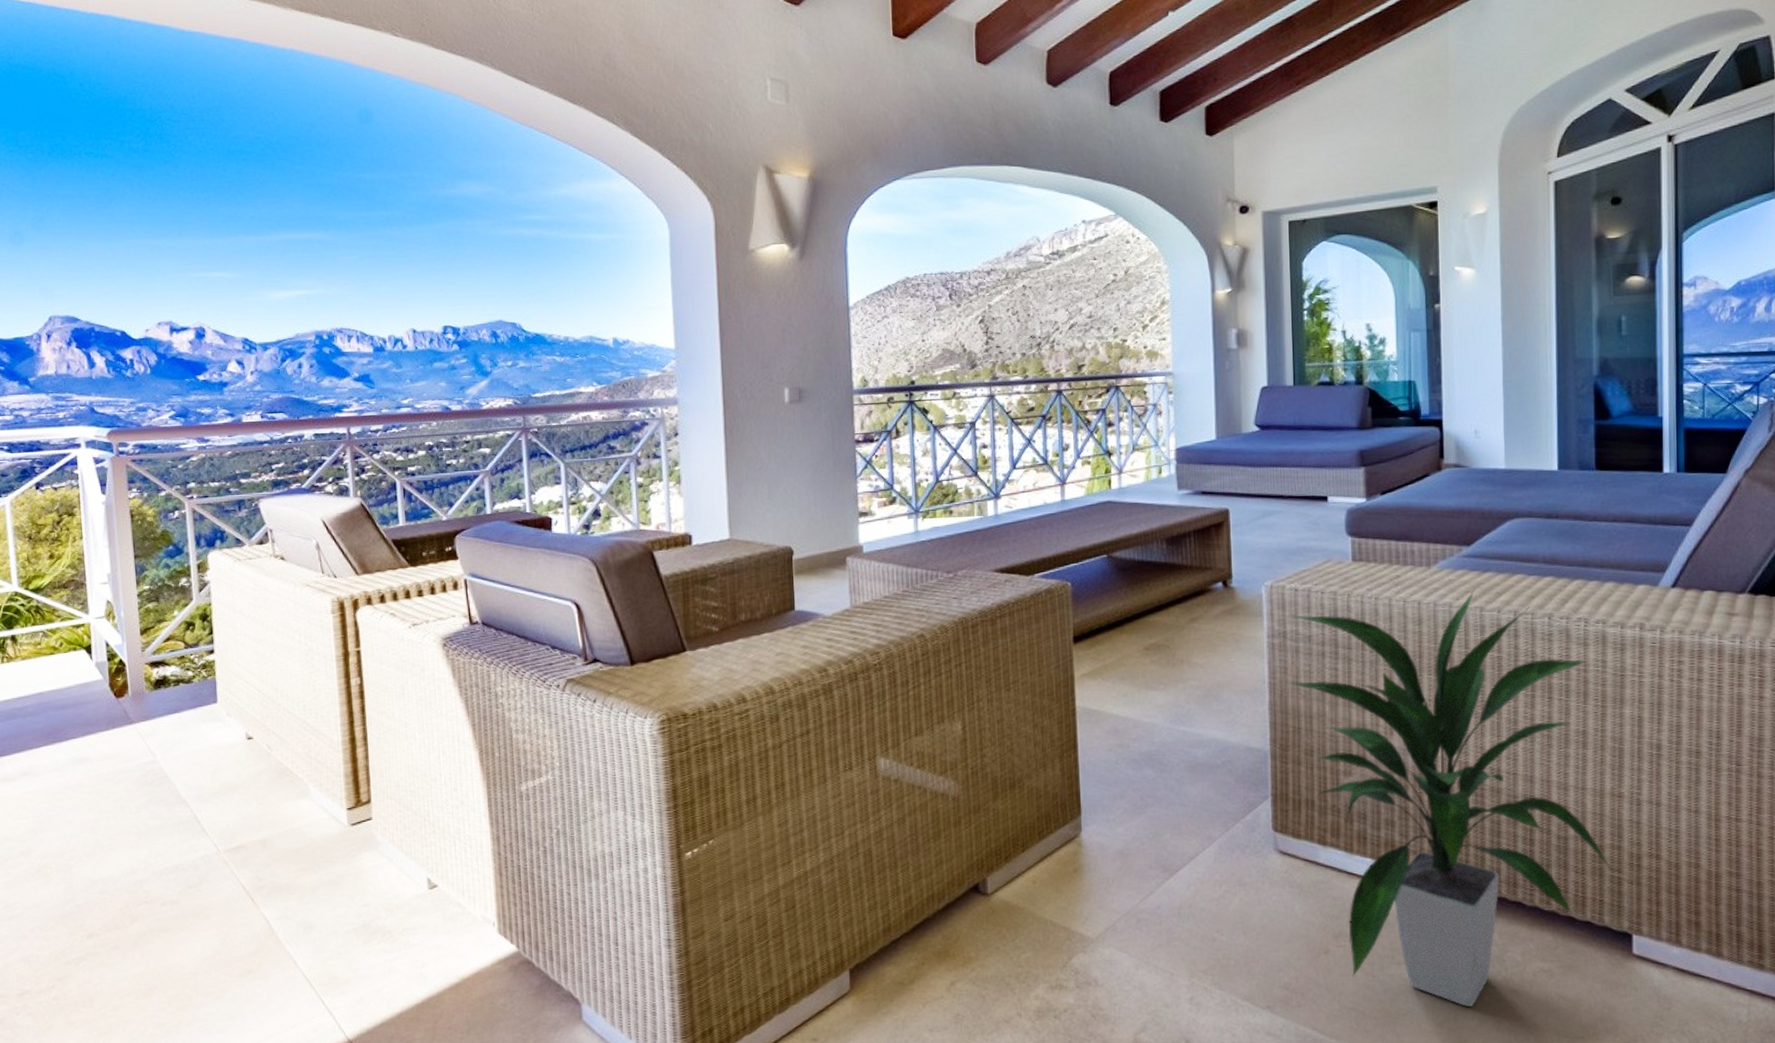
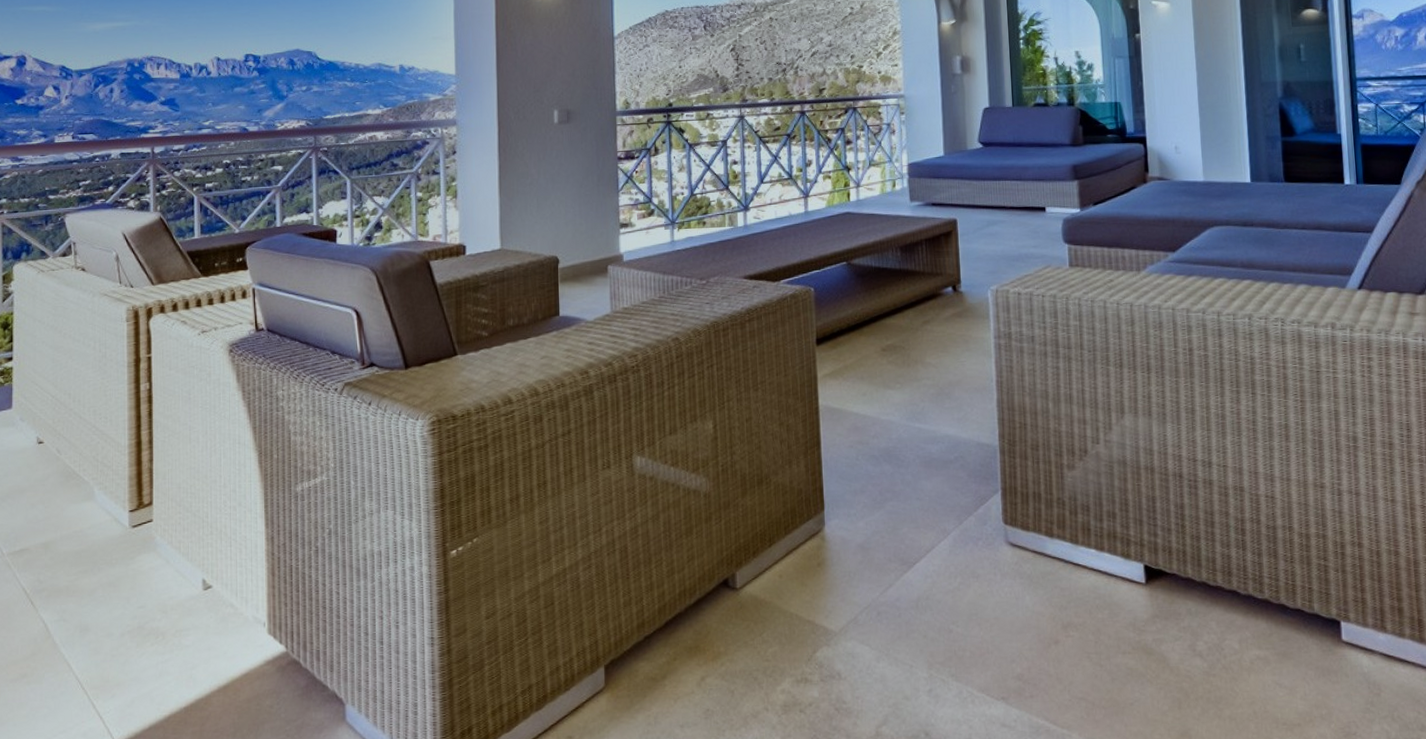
indoor plant: present [1285,587,1615,1008] -> none [1011,290,1321,696]

